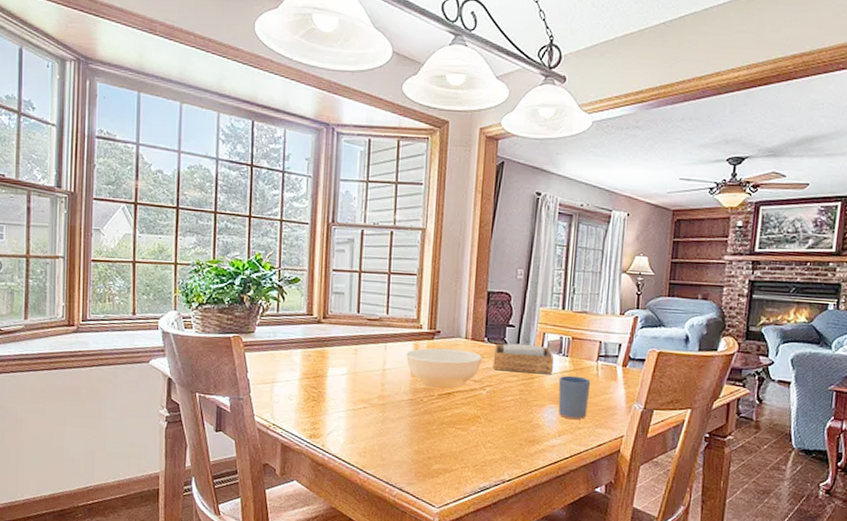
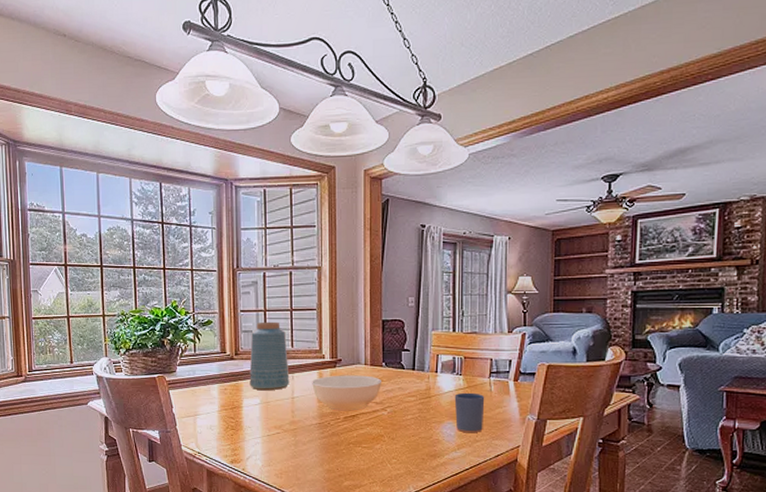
vase: none [337,284,382,360] -> present [249,321,290,391]
napkin holder: present [492,343,554,375] -> none [392,366,449,393]

